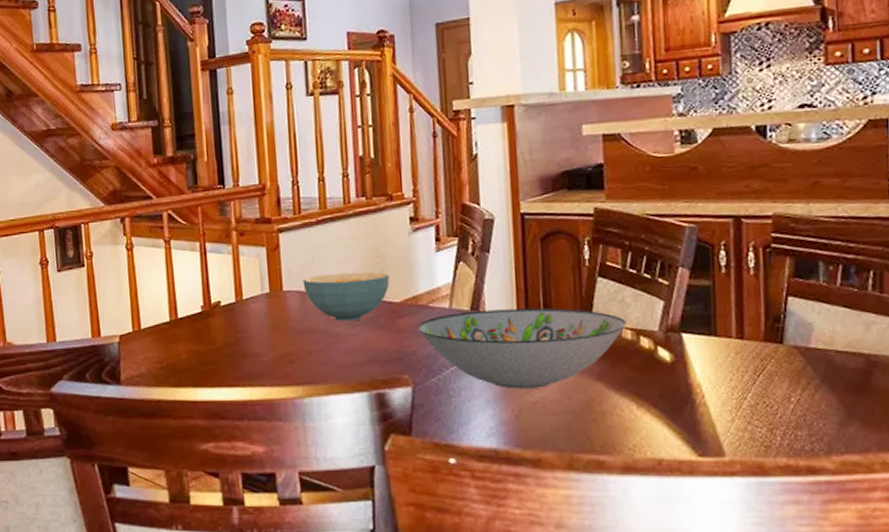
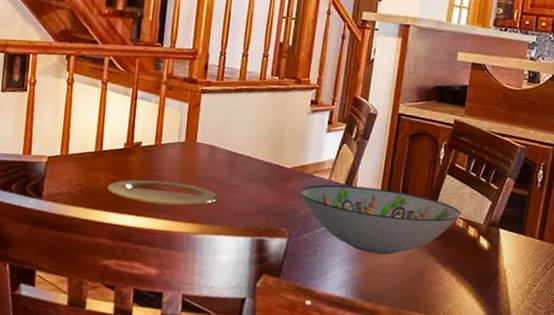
plate: none [190,341,321,370] -> present [107,179,219,206]
cereal bowl: present [303,271,390,322] -> none [214,134,286,178]

